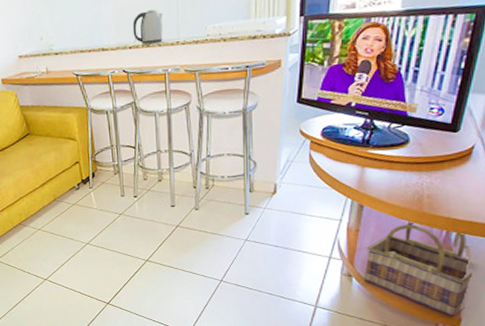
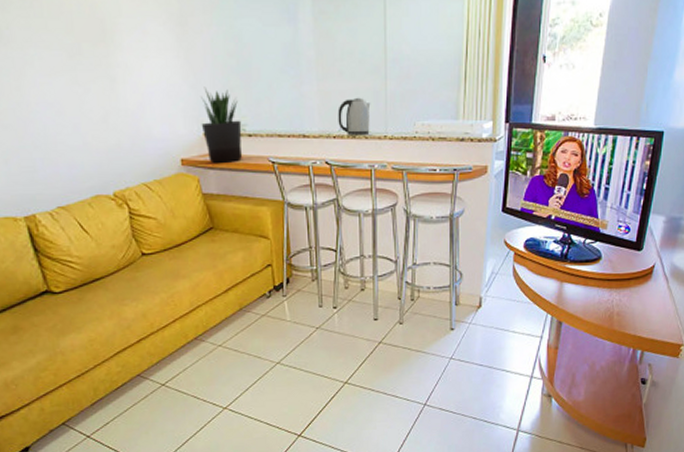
planter: none [15,16,52,80] -> present [201,86,243,163]
basket: present [364,220,472,317] -> none [563,338,654,437]

